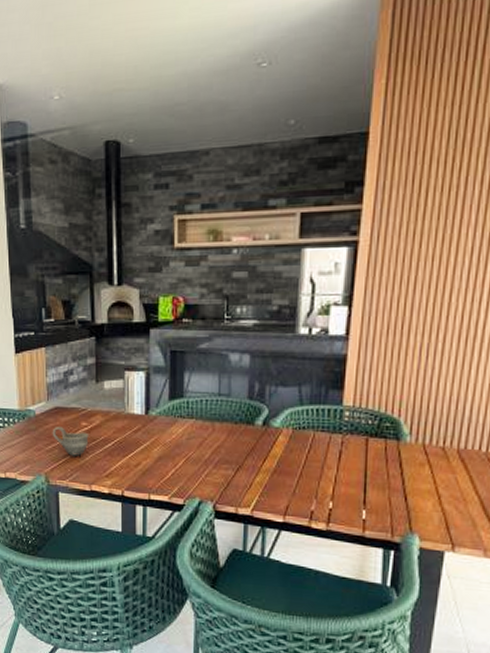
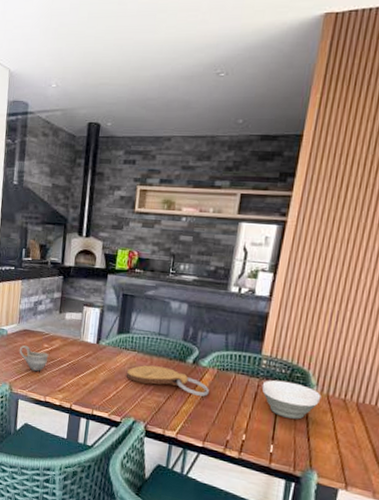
cutting board: none [184,433,285,463] -> present [126,365,209,397]
bowl: none [346,433,416,477] -> present [261,380,321,419]

